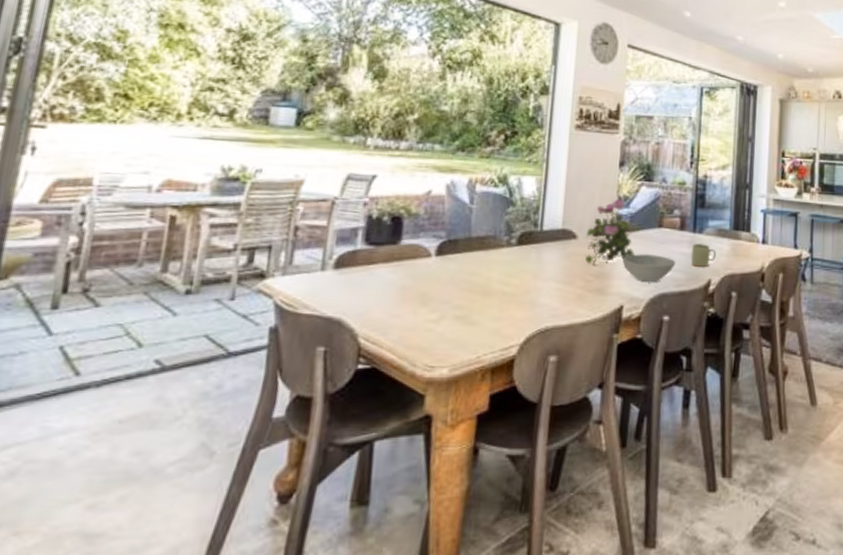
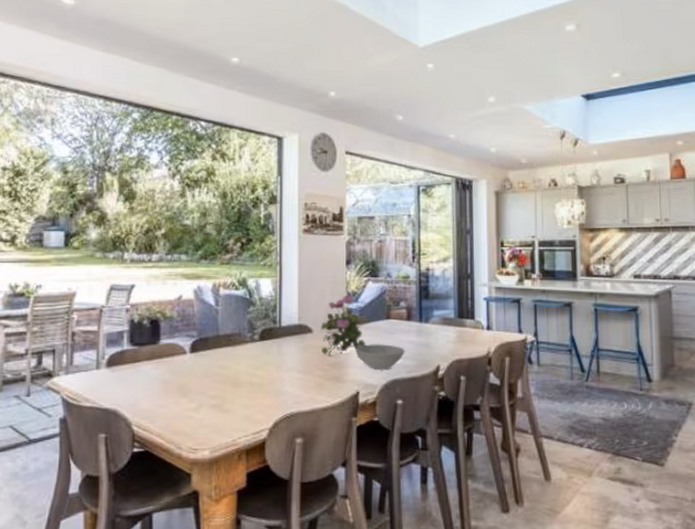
mug: present [690,243,716,267] -> none [419,331,443,354]

